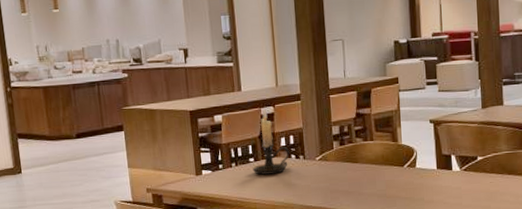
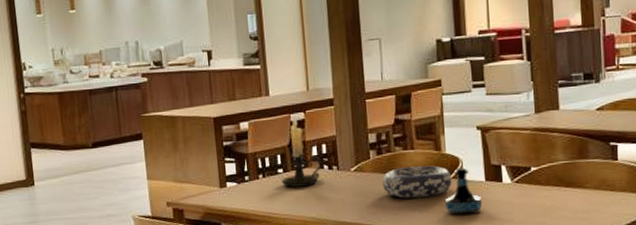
decorative bowl: none [345,155,407,185] -> present [382,166,452,198]
tequila bottle: none [401,157,433,200] -> present [445,167,482,216]

